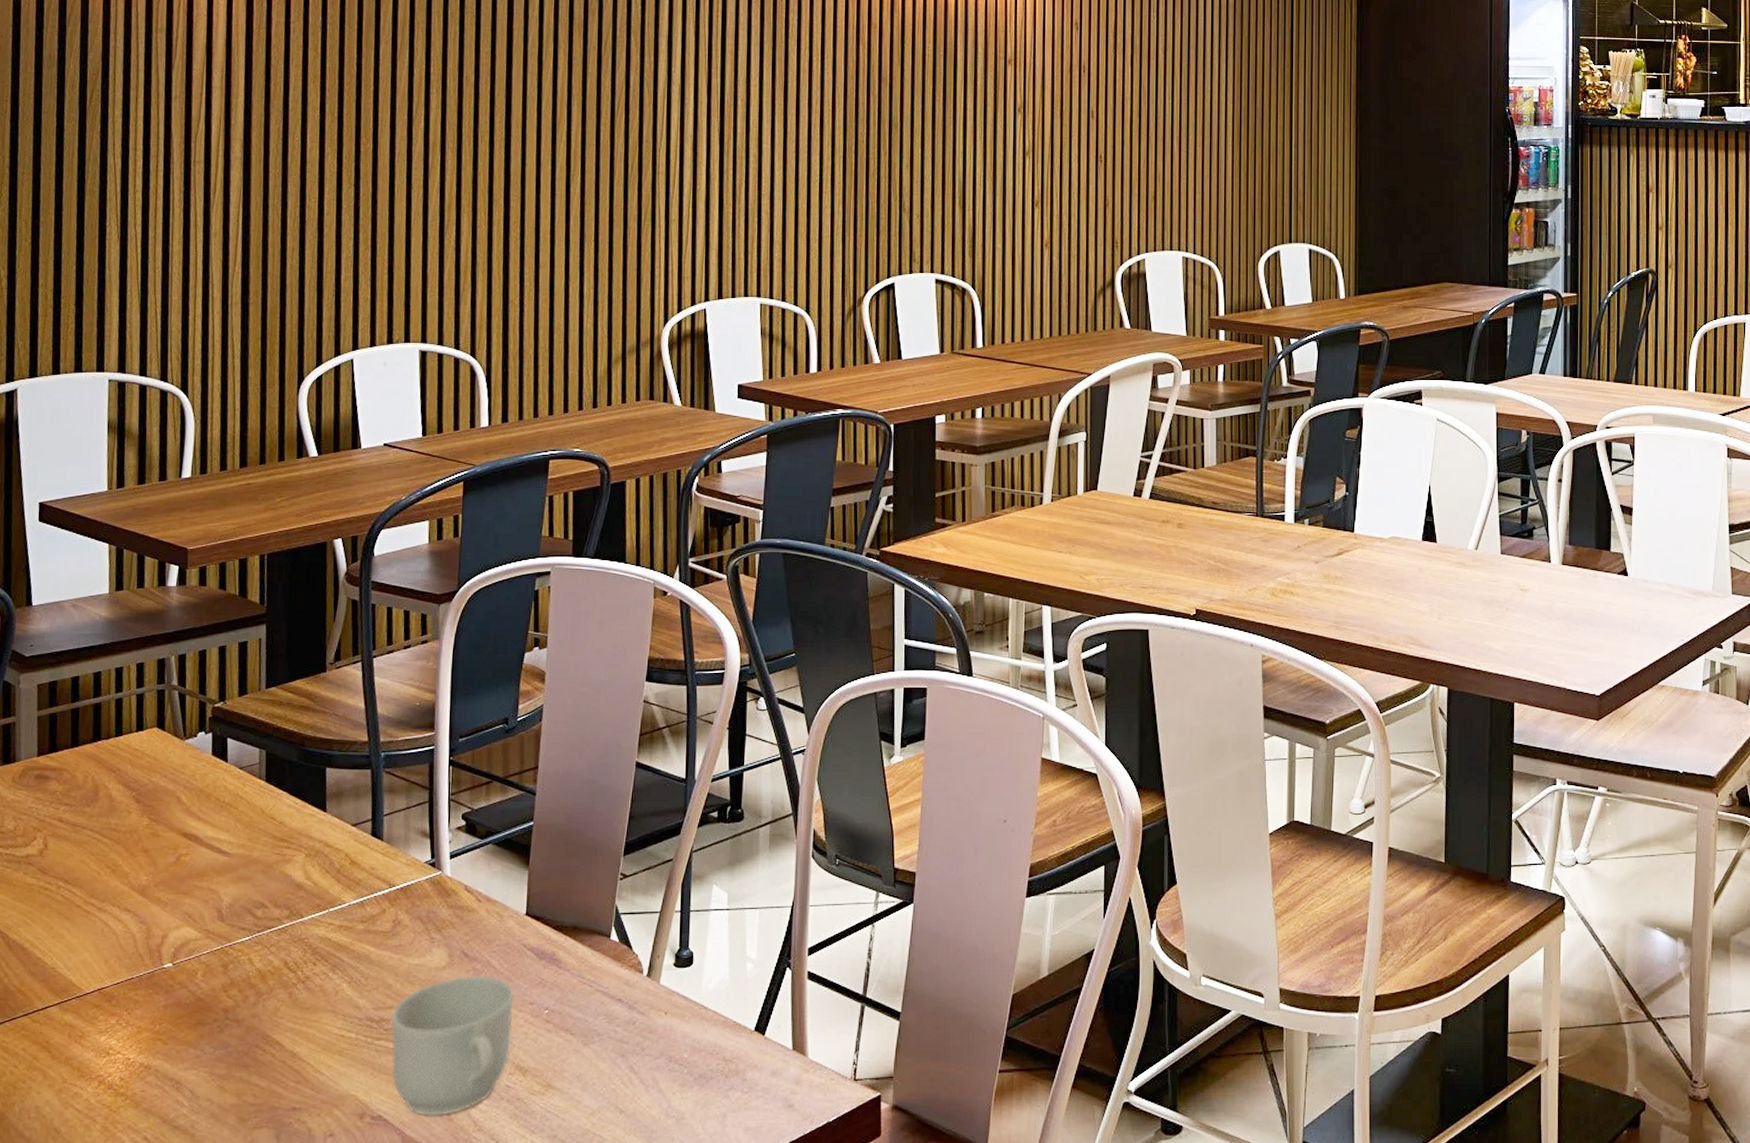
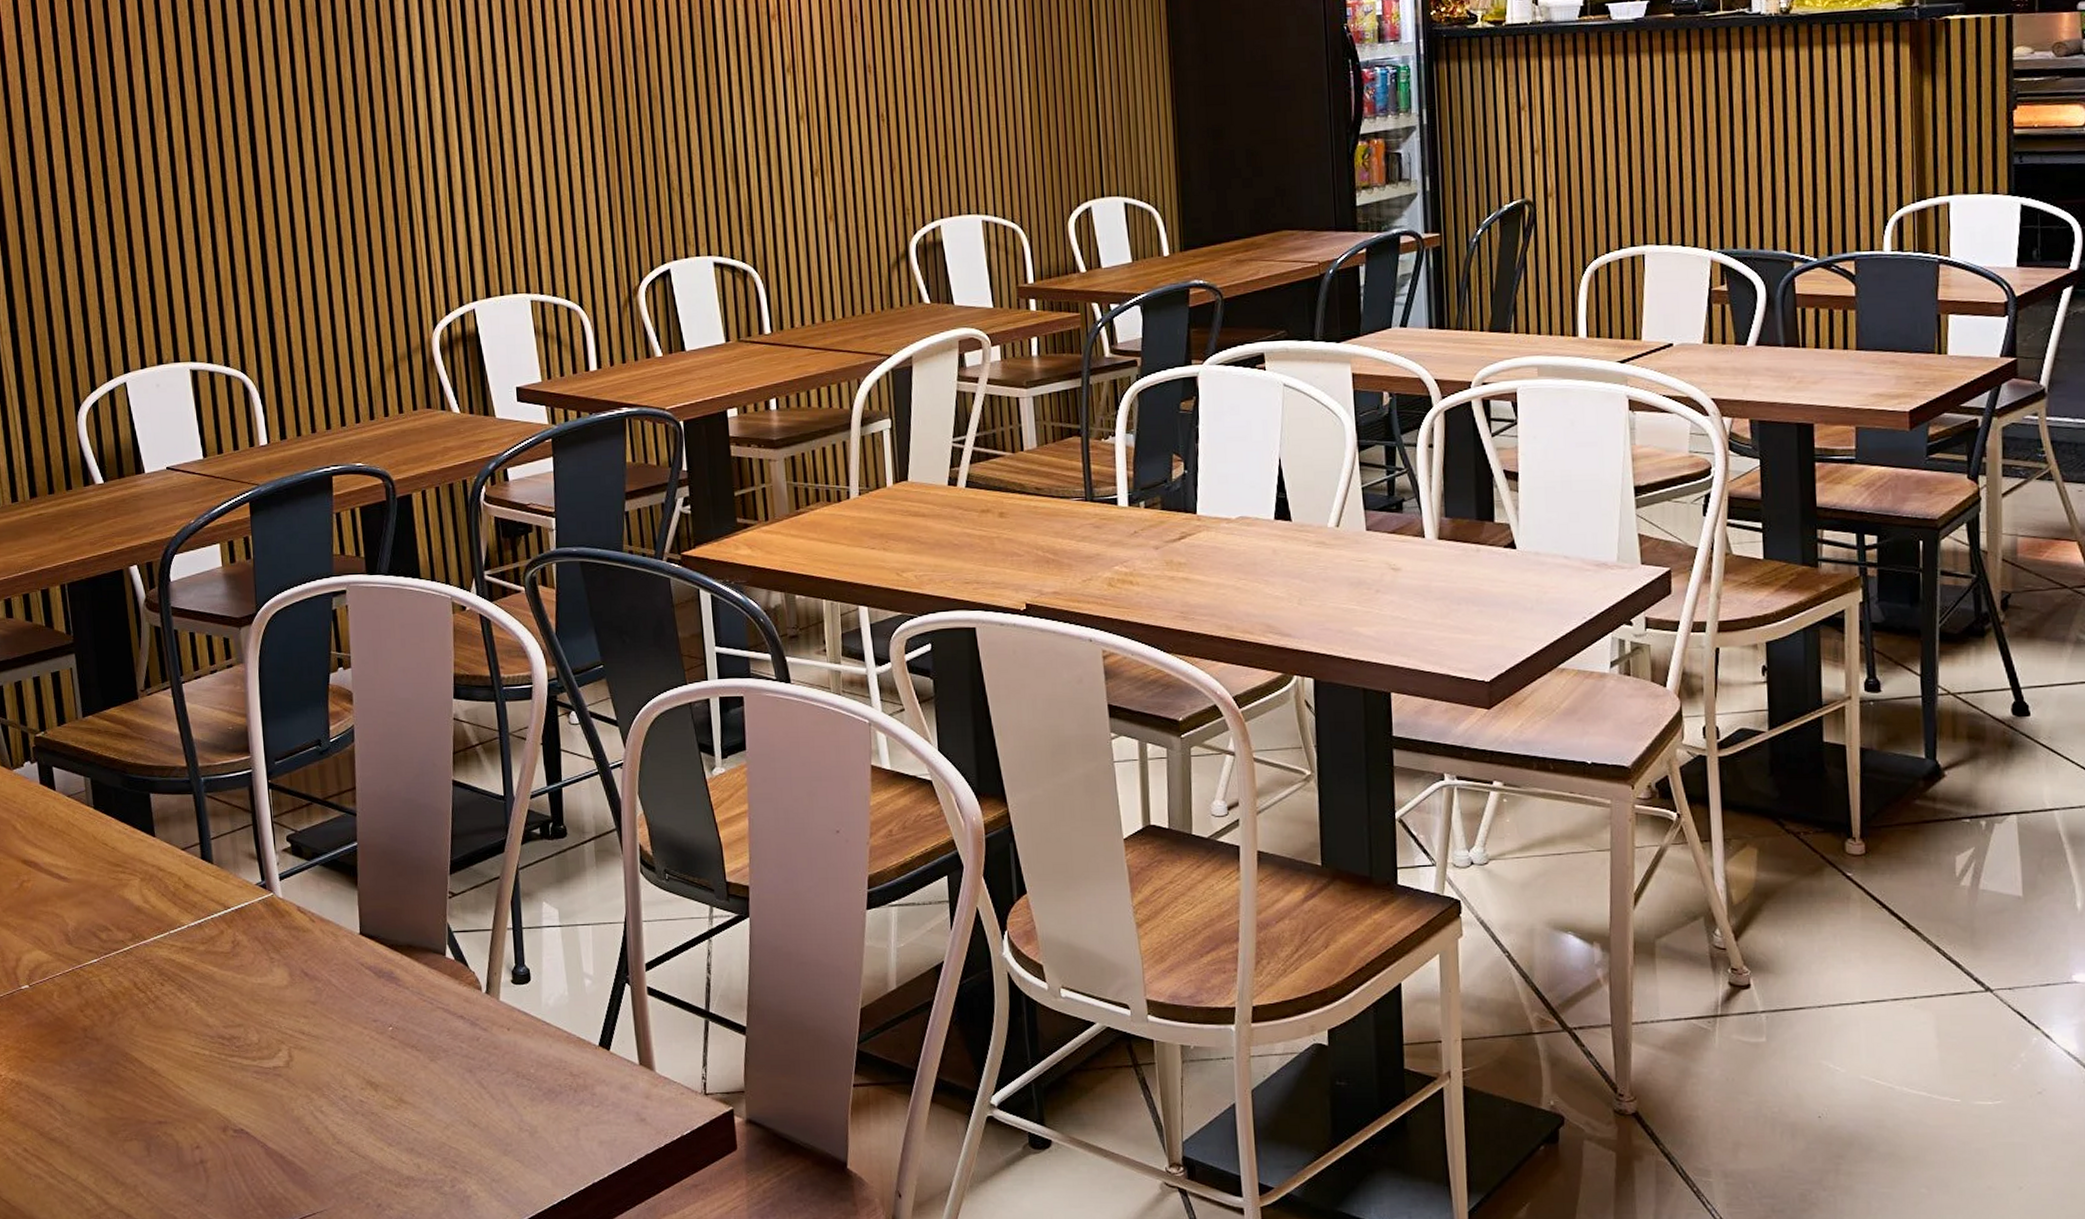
mug: present [391,976,514,1116] -> none [241,994,360,1129]

